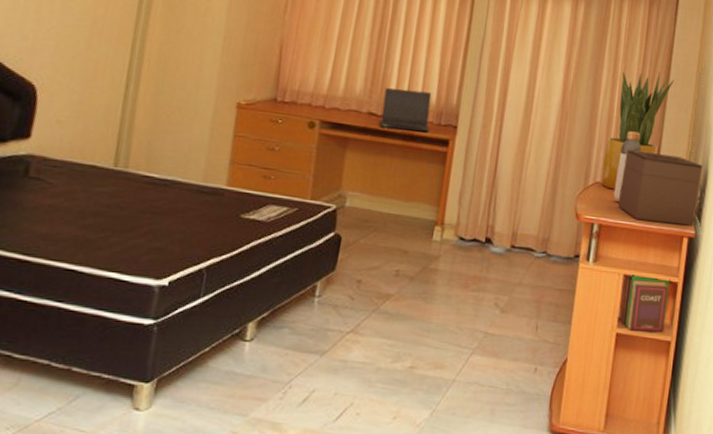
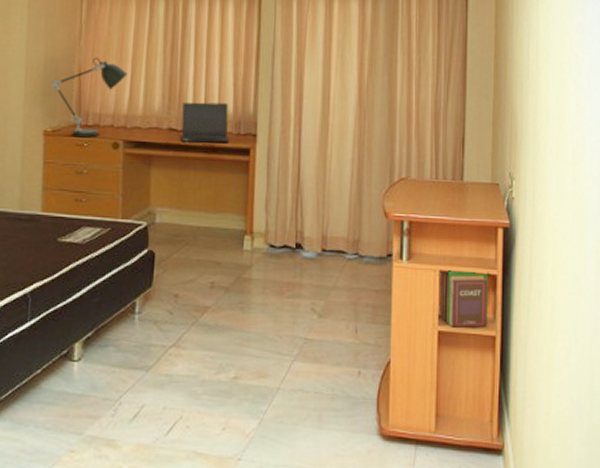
desk lamp: none [248,33,332,115] -> present [50,57,128,138]
planter: present [601,72,674,190] -> none [407,61,472,185]
bottle: present [613,131,642,203] -> none [420,124,445,198]
decorative box: present [617,149,703,226] -> none [426,142,511,216]

